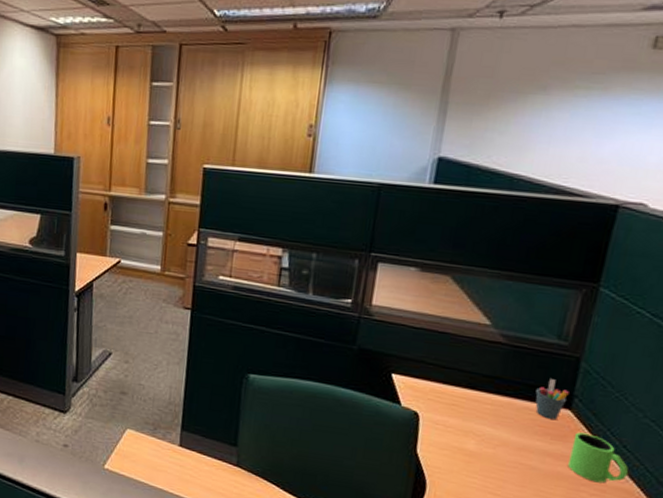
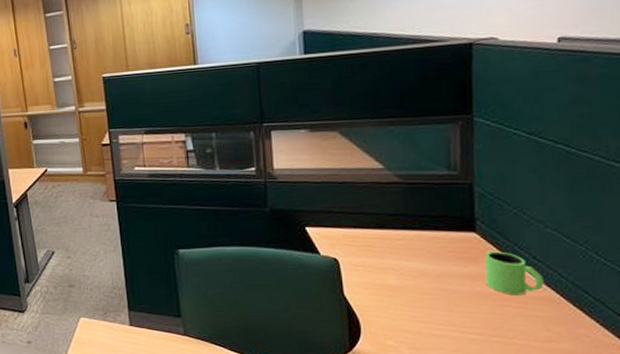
pen holder: present [535,379,569,420] -> none [439,207,470,245]

